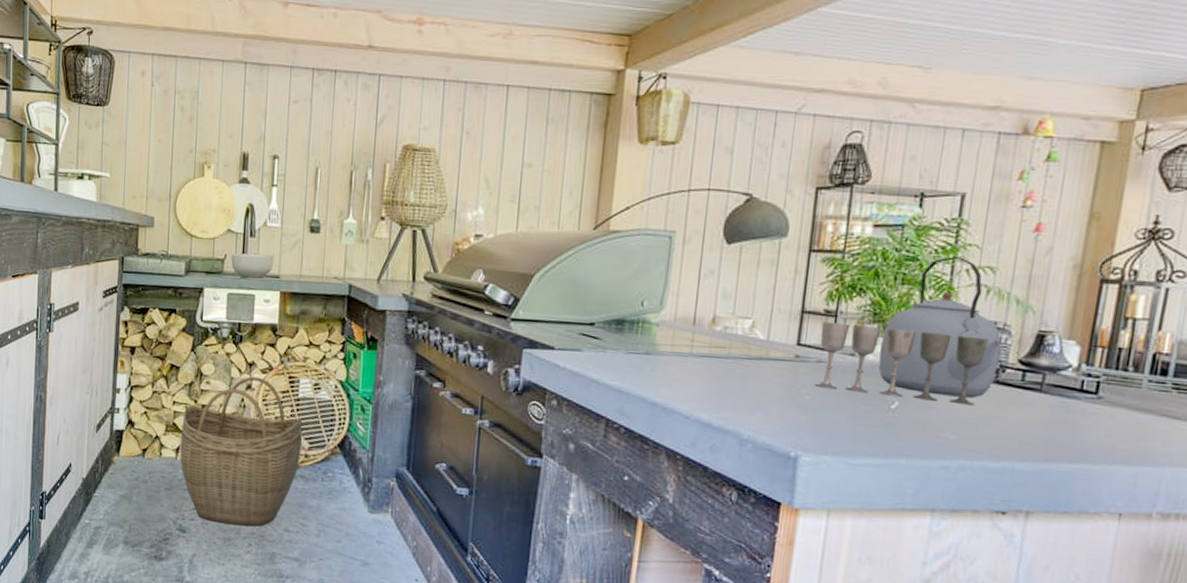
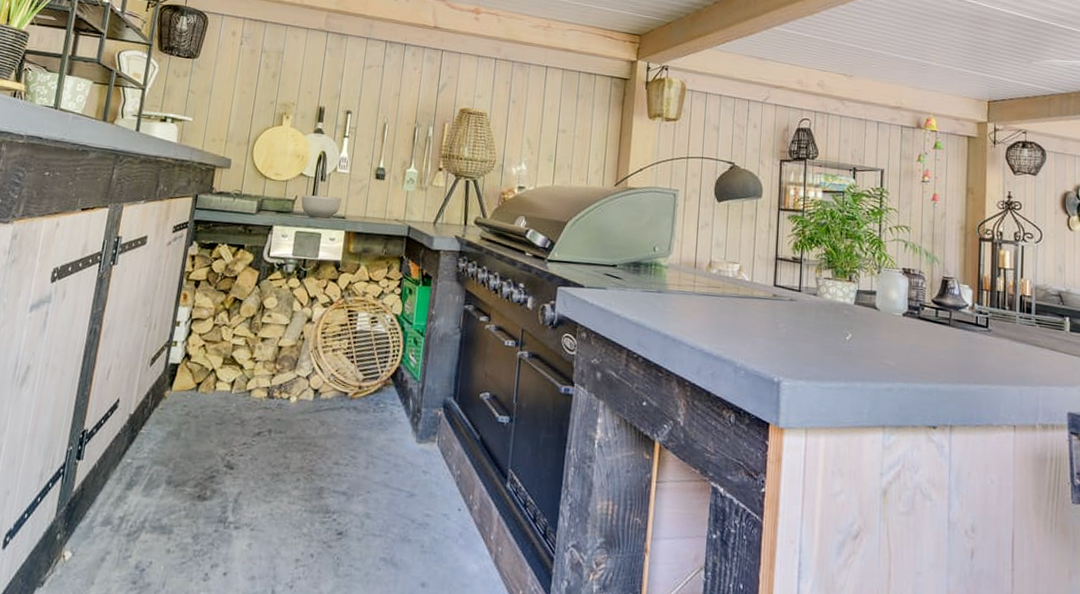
woven basket: present [180,376,303,527] -> none [235,310,359,461]
wine glass: present [814,322,989,406] -> none [788,267,910,337]
teakettle: present [878,257,1002,399] -> none [834,217,919,331]

